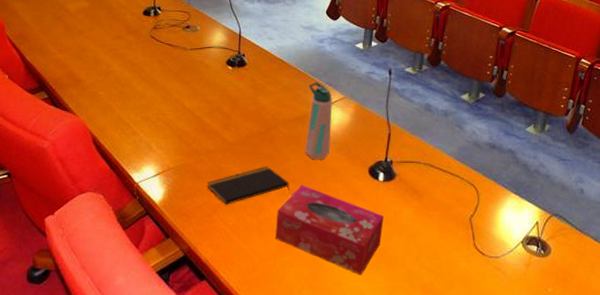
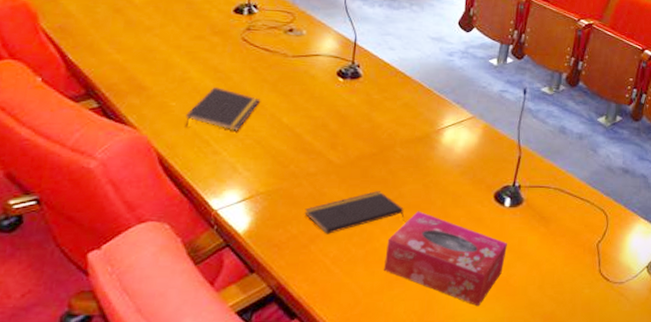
notepad: none [111,78,168,115] -> present [185,87,261,131]
water bottle: present [305,81,332,160] -> none [424,98,459,184]

